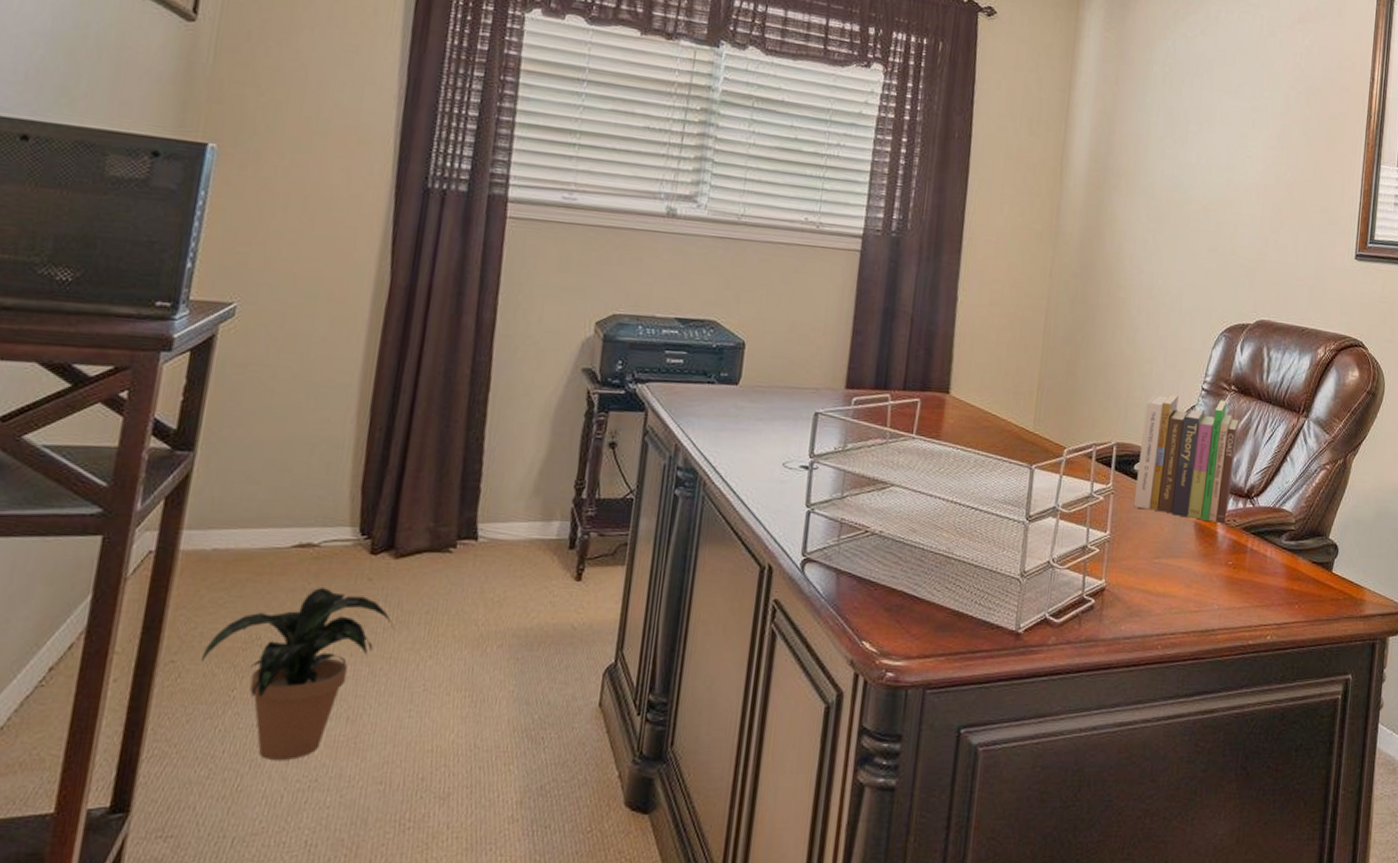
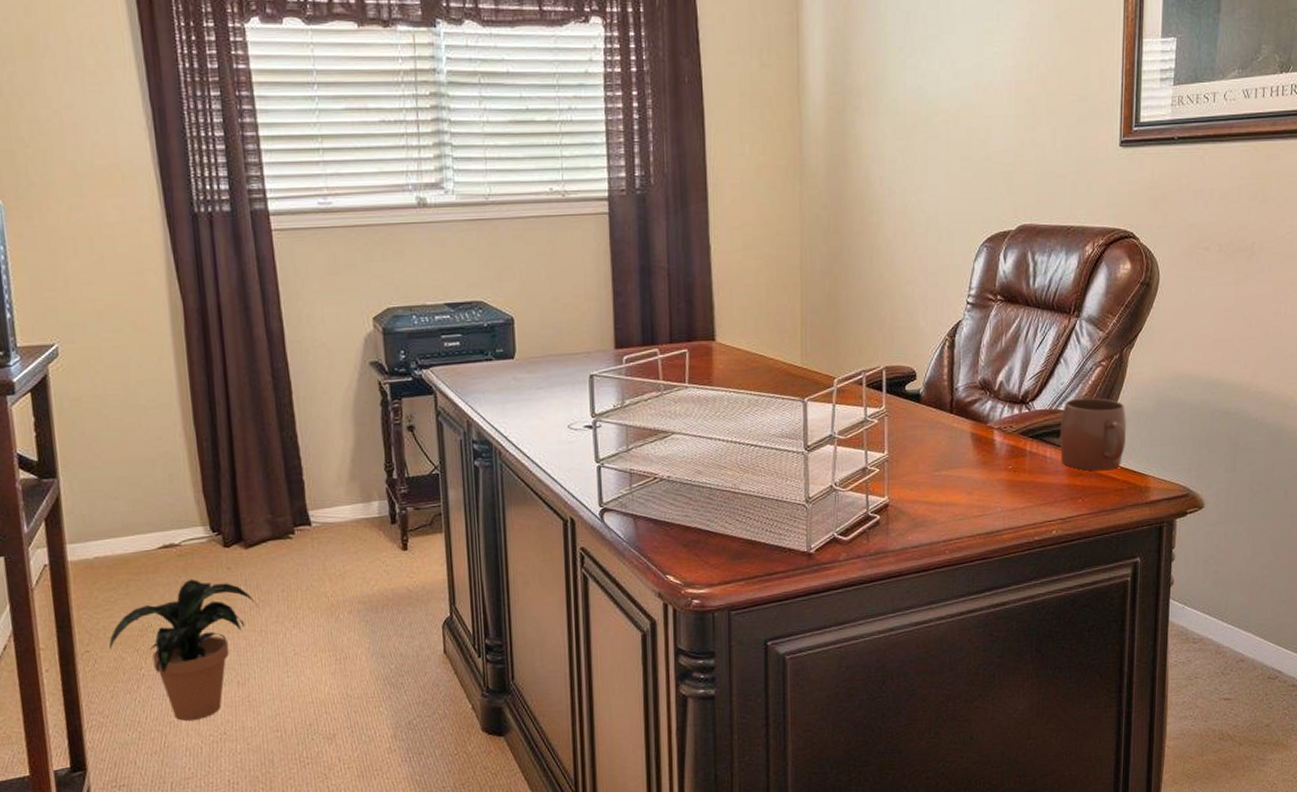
books: present [1133,394,1239,523] -> none [908,311,1008,431]
mug: none [1280,499,1346,578] -> present [1059,397,1126,471]

